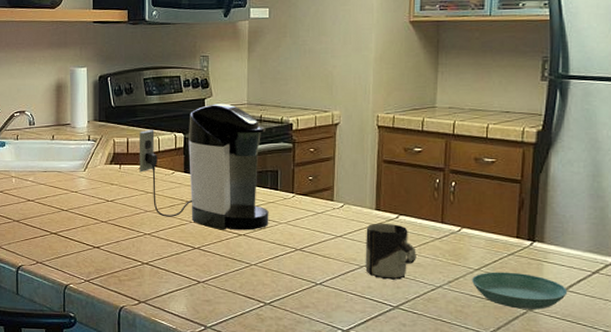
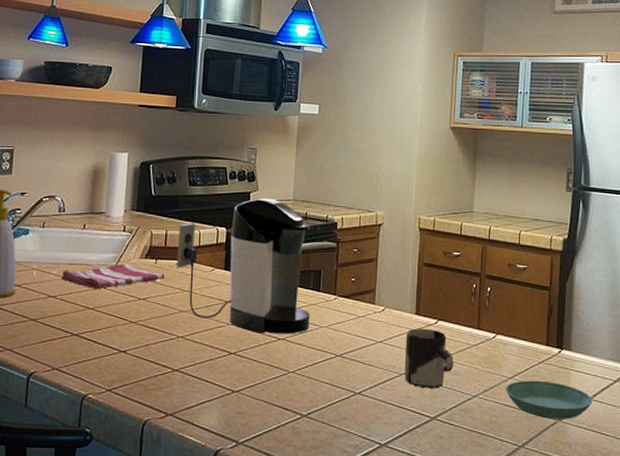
dish towel: none [37,169,129,194] -> present [61,263,165,290]

